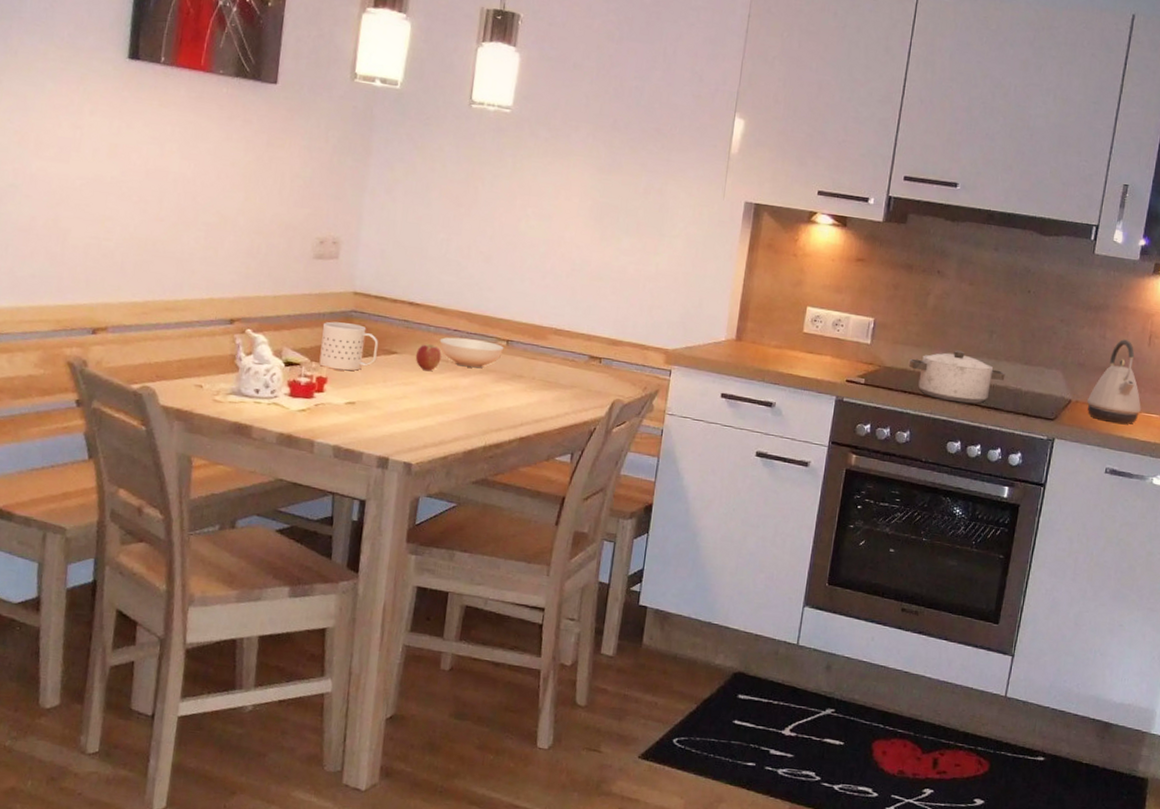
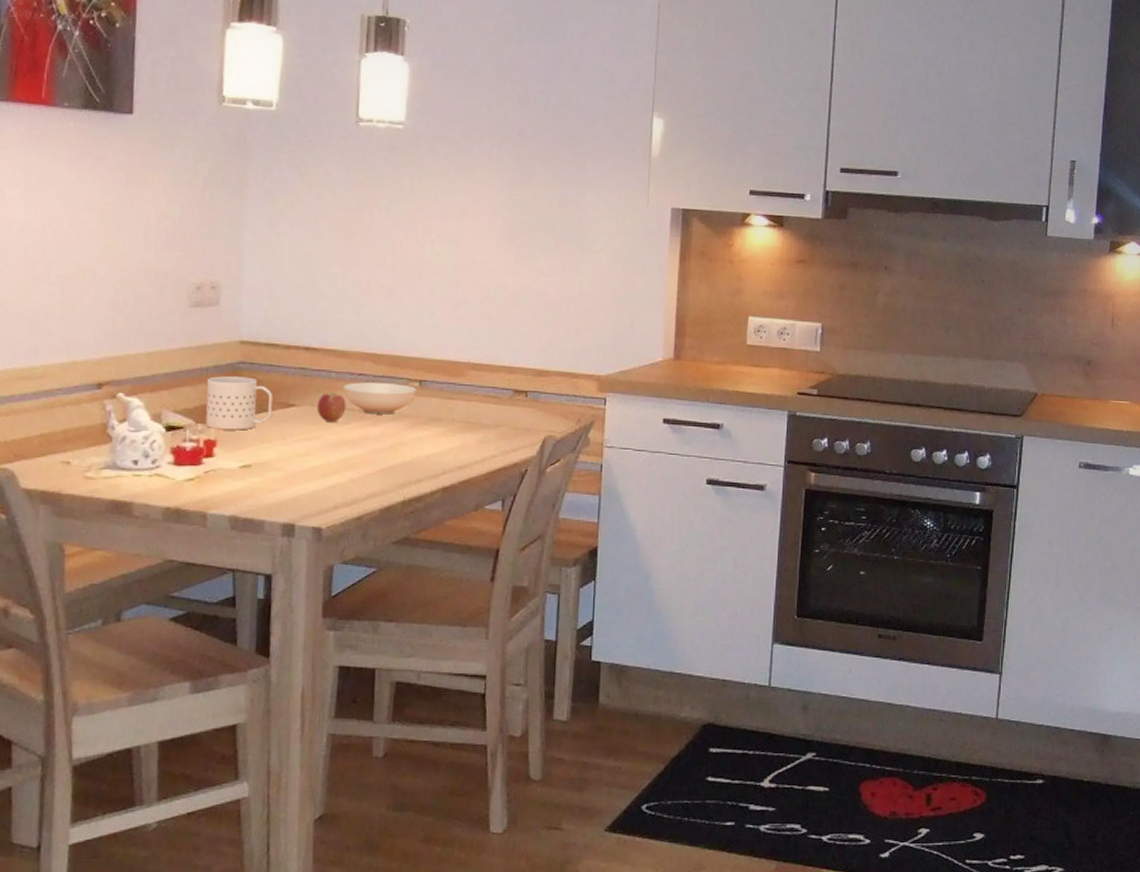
cooking pot: present [908,350,1005,404] -> none [862,350,966,407]
kettle: present [1086,339,1141,424] -> none [1053,324,1110,414]

